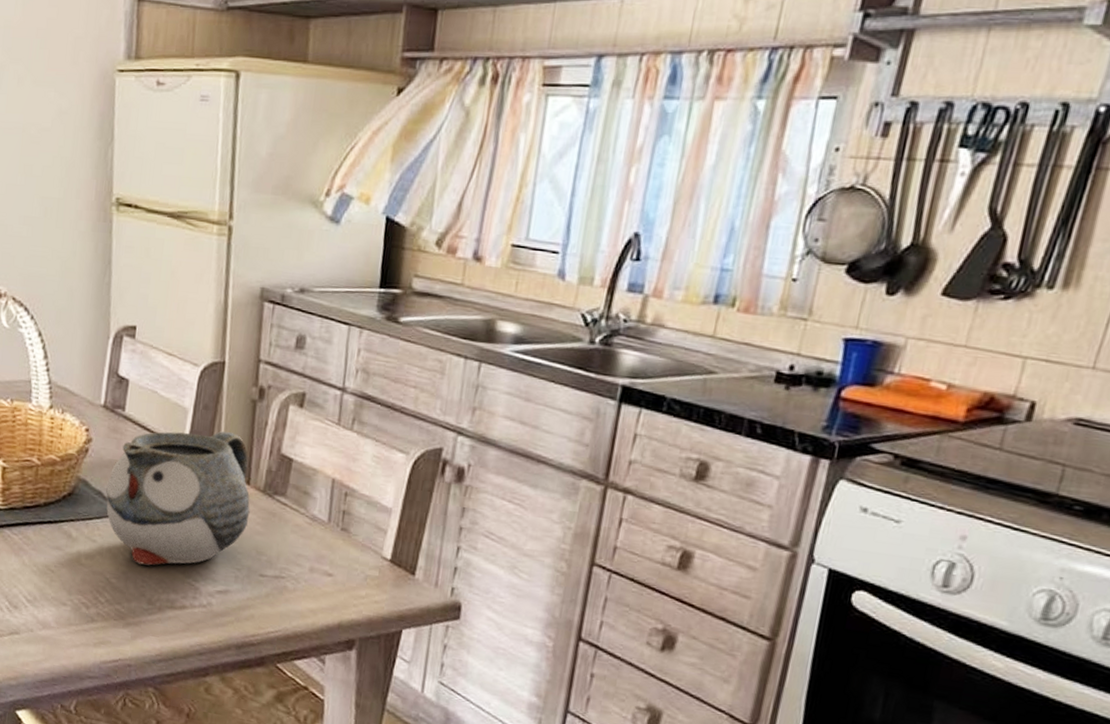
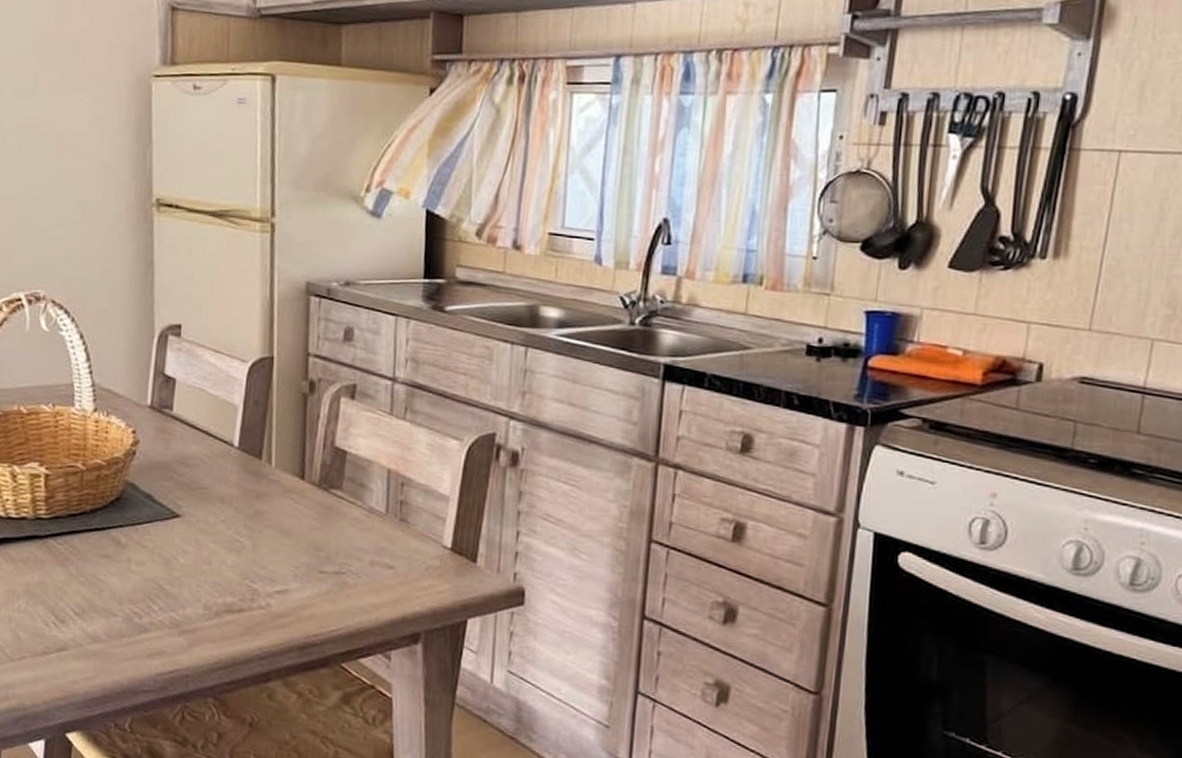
teapot: present [106,431,250,566] -> none [156,427,306,569]

